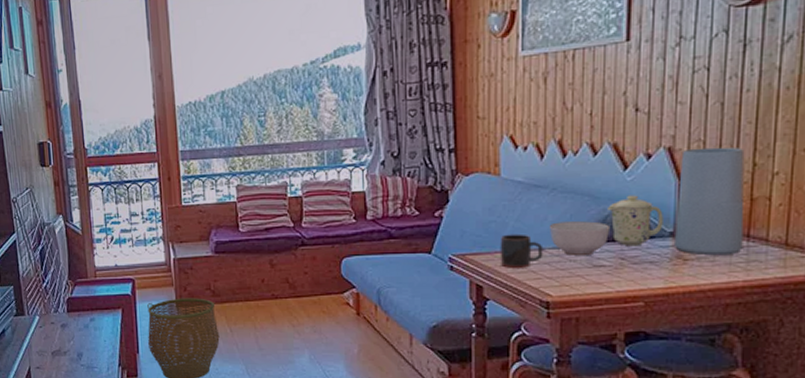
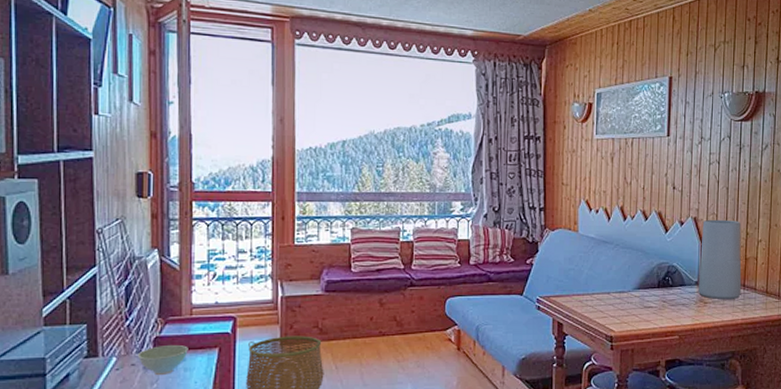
bowl: none [55,305,96,334] -> present [137,344,188,376]
mug: present [500,233,543,268] -> none [576,280,609,308]
bowl: present [549,221,611,255] -> none [613,271,656,298]
mug: present [608,195,663,246] -> none [654,252,691,292]

